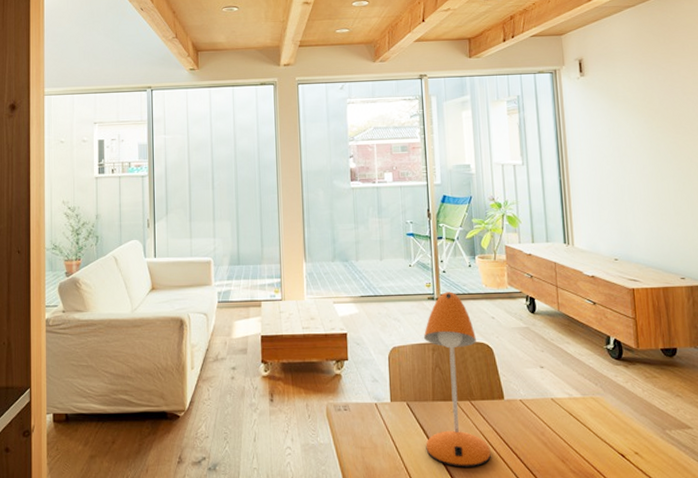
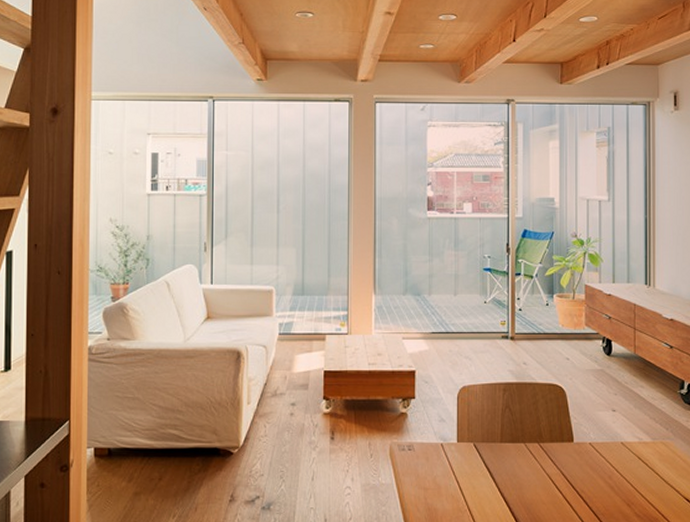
desk lamp: present [423,292,491,468] -> none [491,331,556,510]

